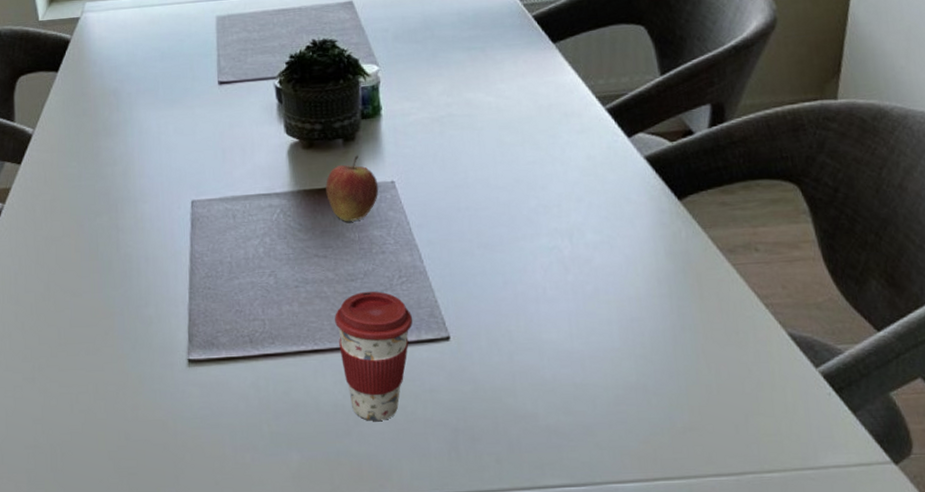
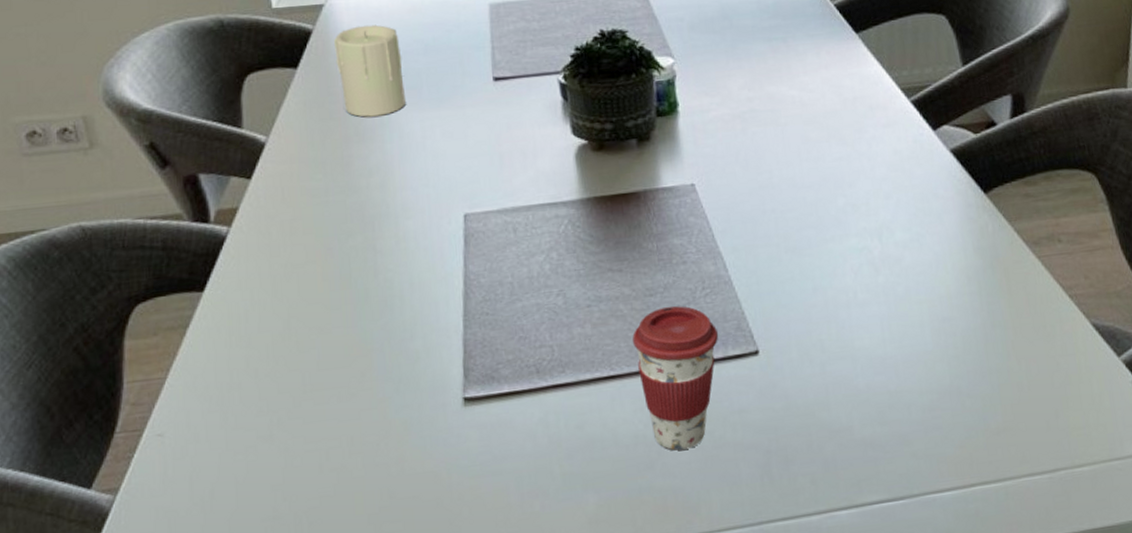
candle: none [88,34,145,115] -> present [334,24,406,117]
fruit: present [325,155,379,221] -> none [619,156,678,230]

